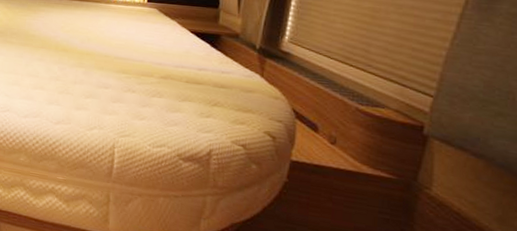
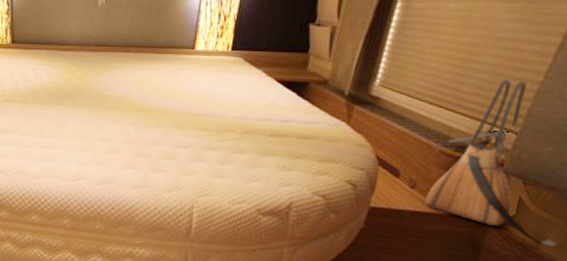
tote bag: none [348,42,497,219] -> present [425,78,557,247]

